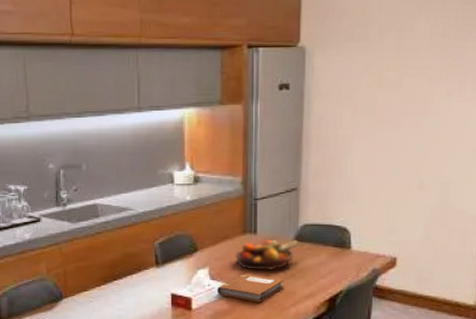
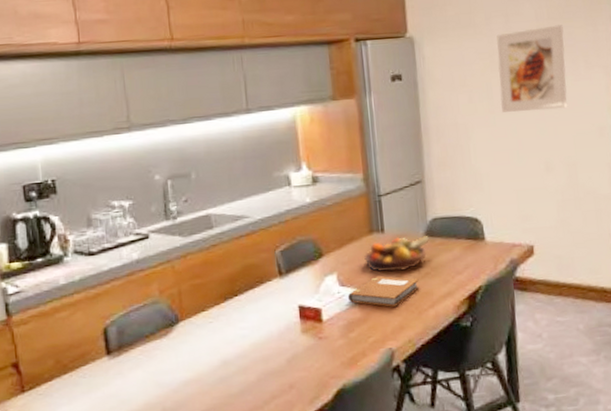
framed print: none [383,44,456,129] -> present [496,25,568,112]

